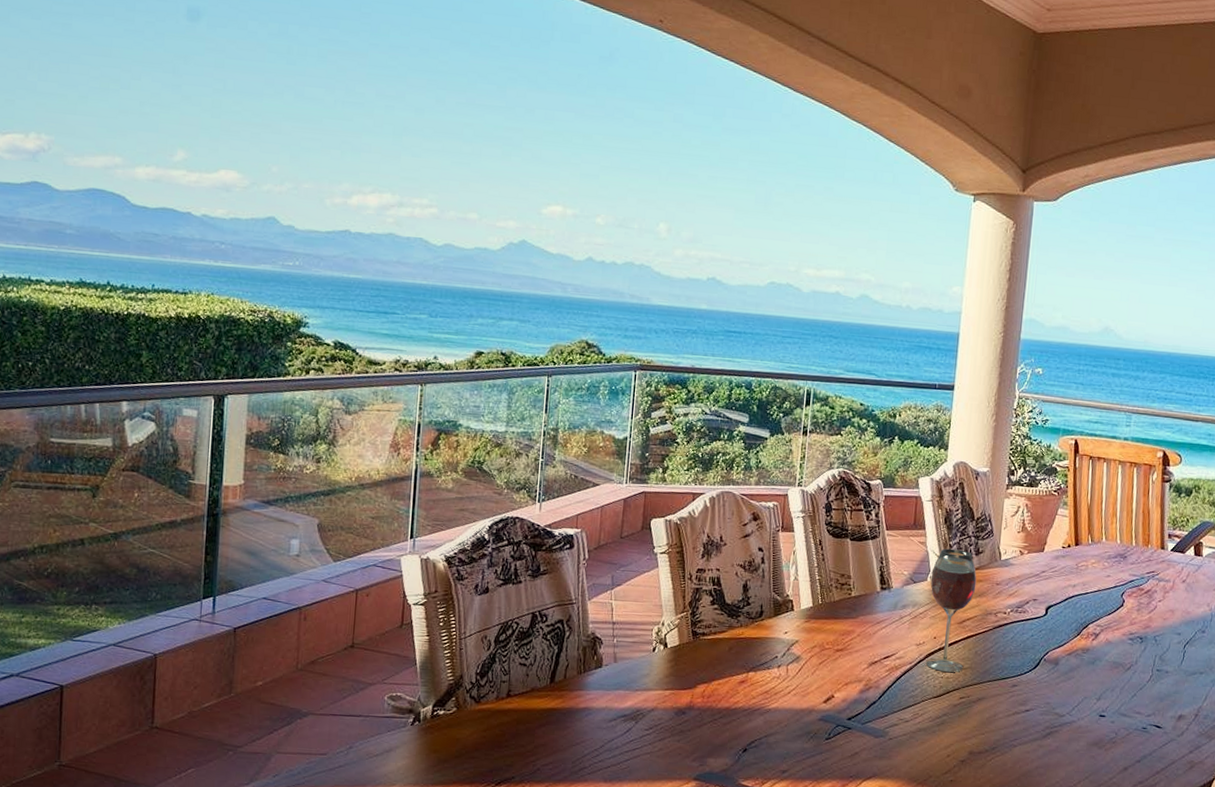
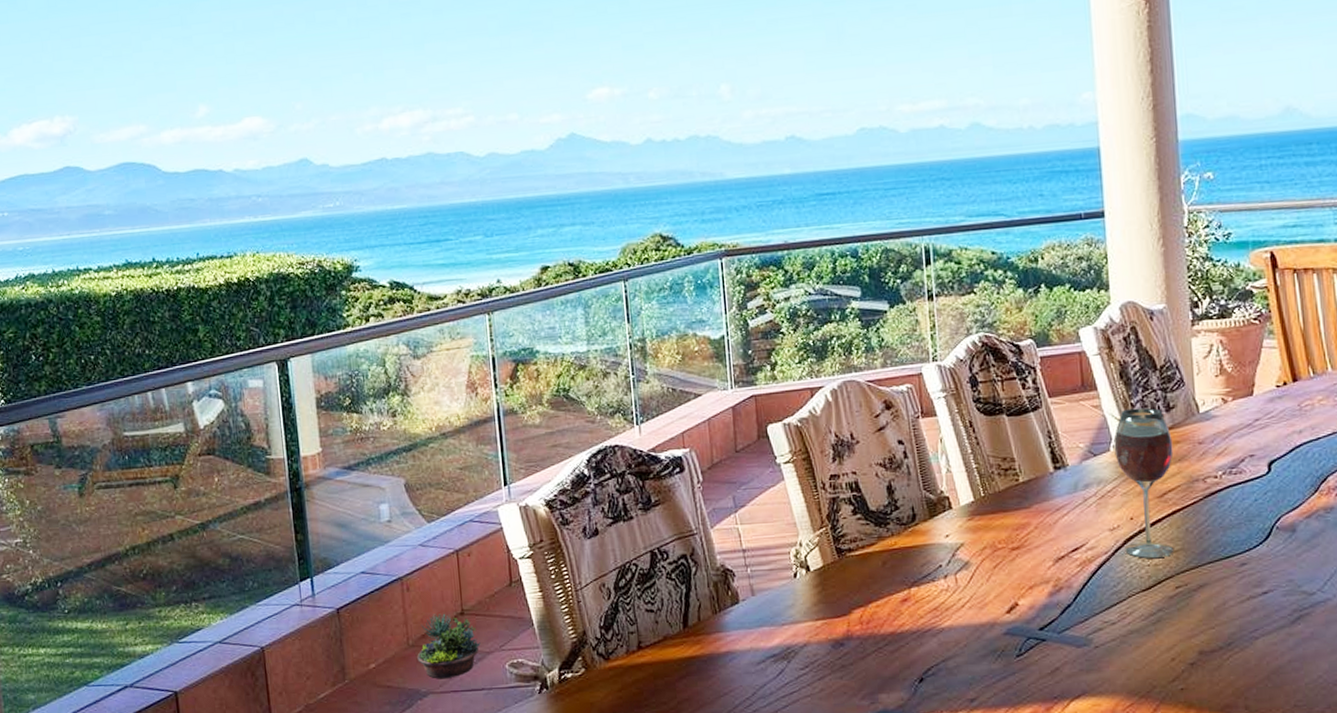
succulent planter: none [303,643,365,703] -> present [417,613,481,679]

